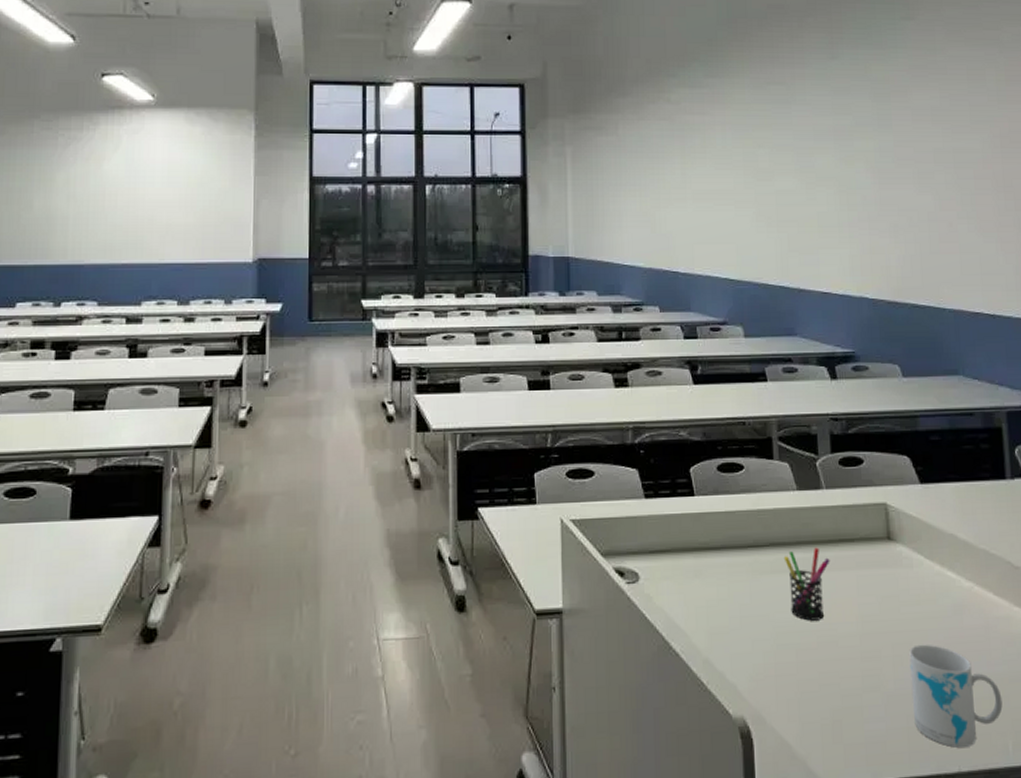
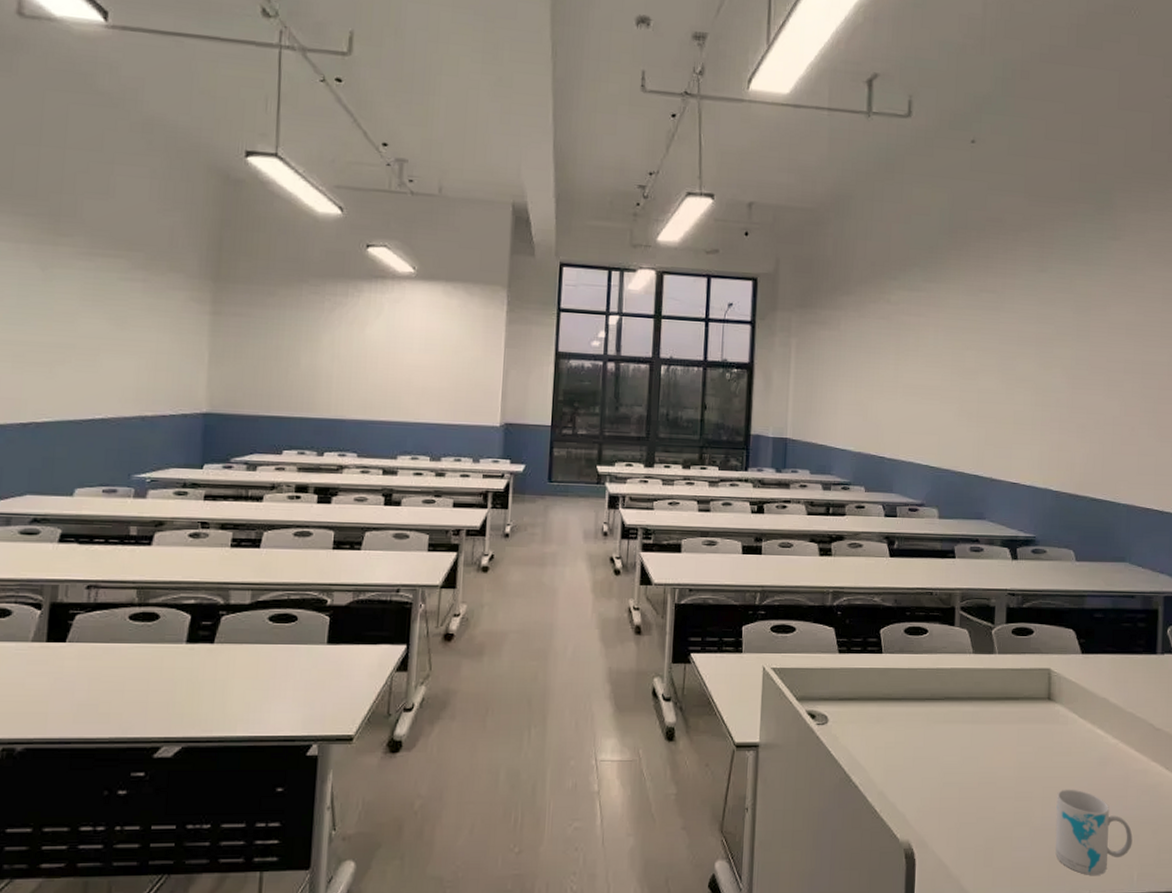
pen holder: present [783,547,830,621] -> none [956,703,996,764]

